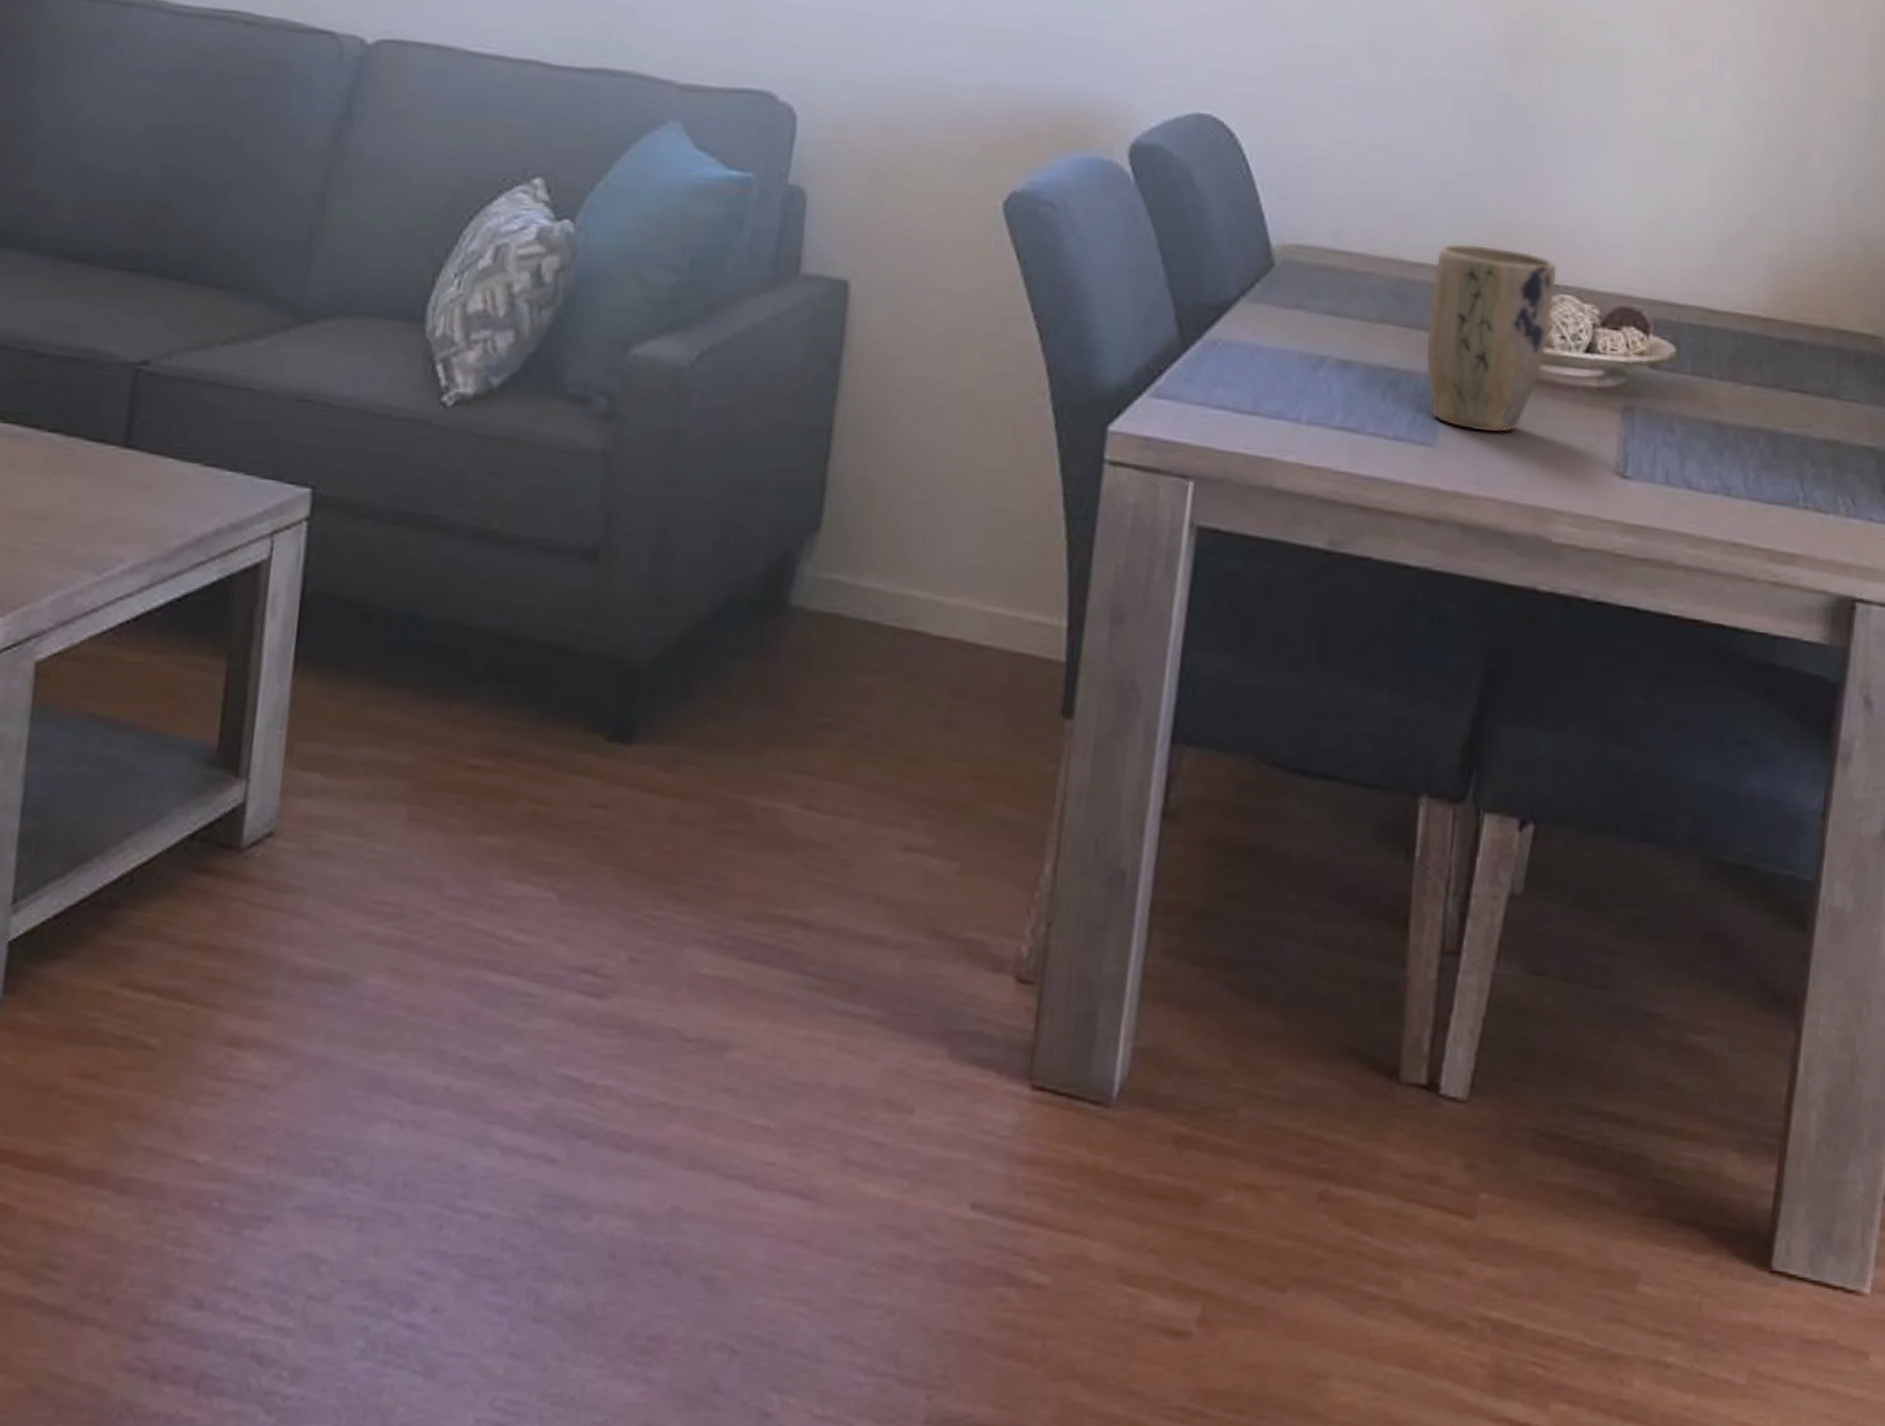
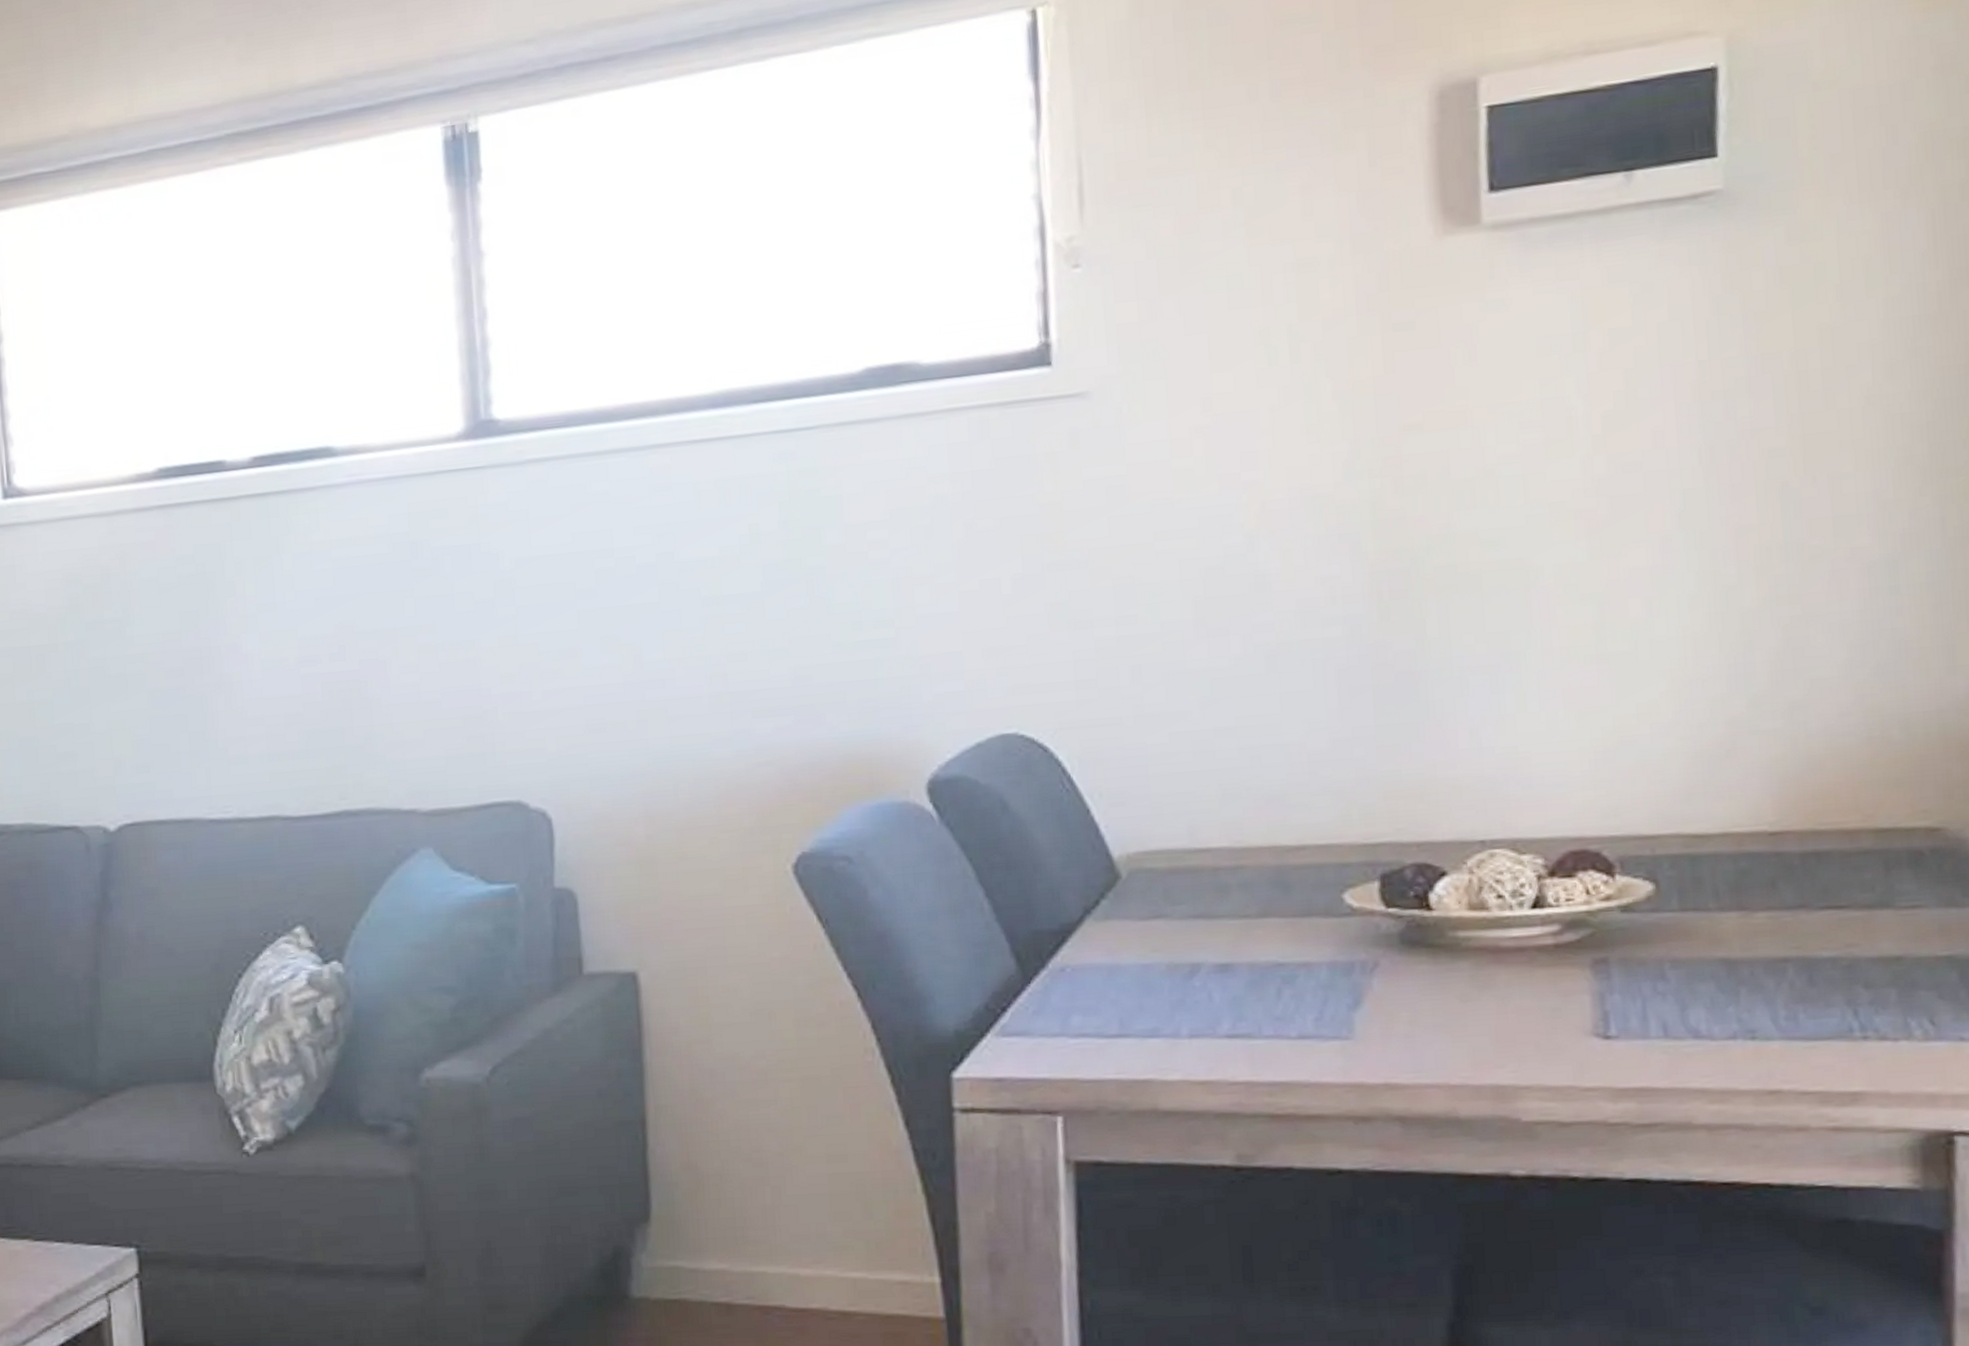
plant pot: present [1426,243,1558,433] -> none [1319,810,1482,1015]

